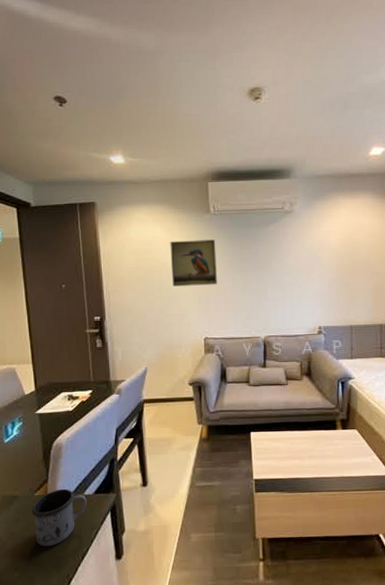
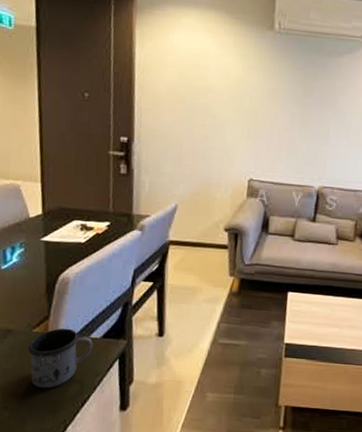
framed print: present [170,239,217,286] -> none [218,58,277,119]

